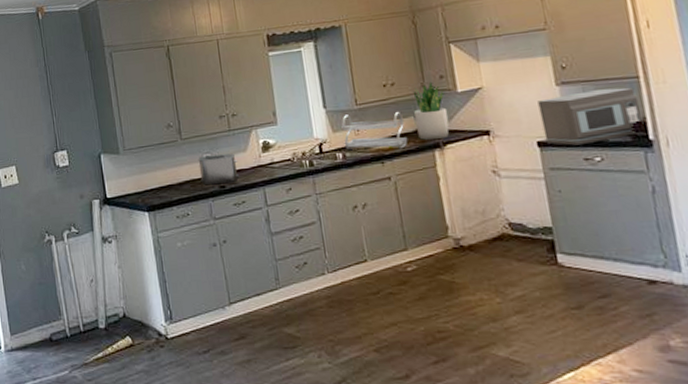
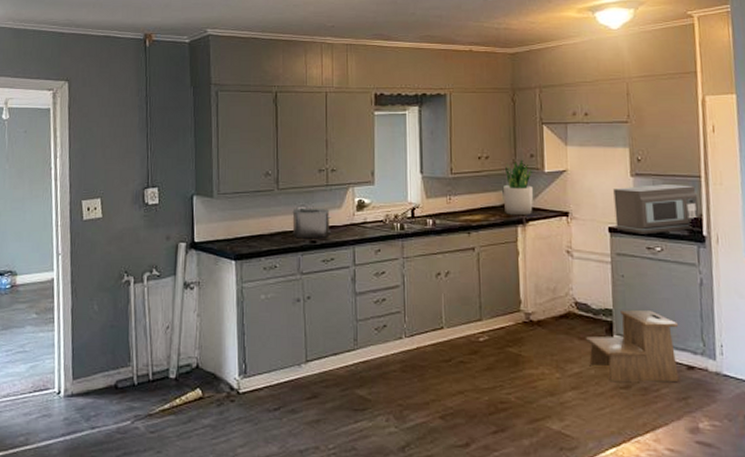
dish rack: present [341,112,408,151] -> none [435,182,495,221]
step stool: none [524,224,640,302] -> present [585,309,679,383]

